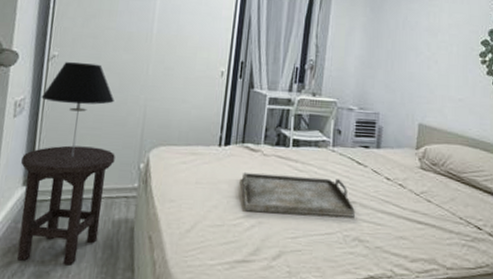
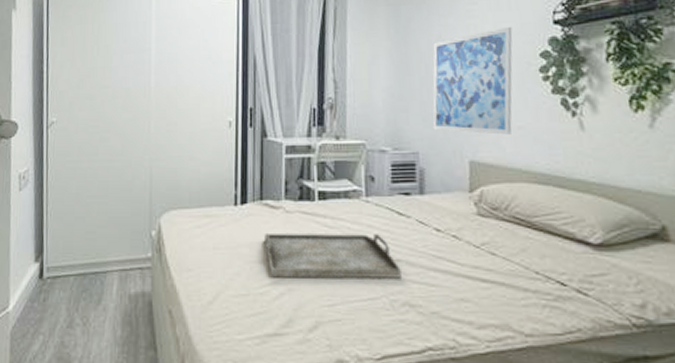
stool: present [16,145,115,266] -> none [31,216,125,345]
table lamp: present [41,62,114,157] -> none [44,127,118,228]
wall art: none [393,17,463,105] -> present [432,26,513,135]

